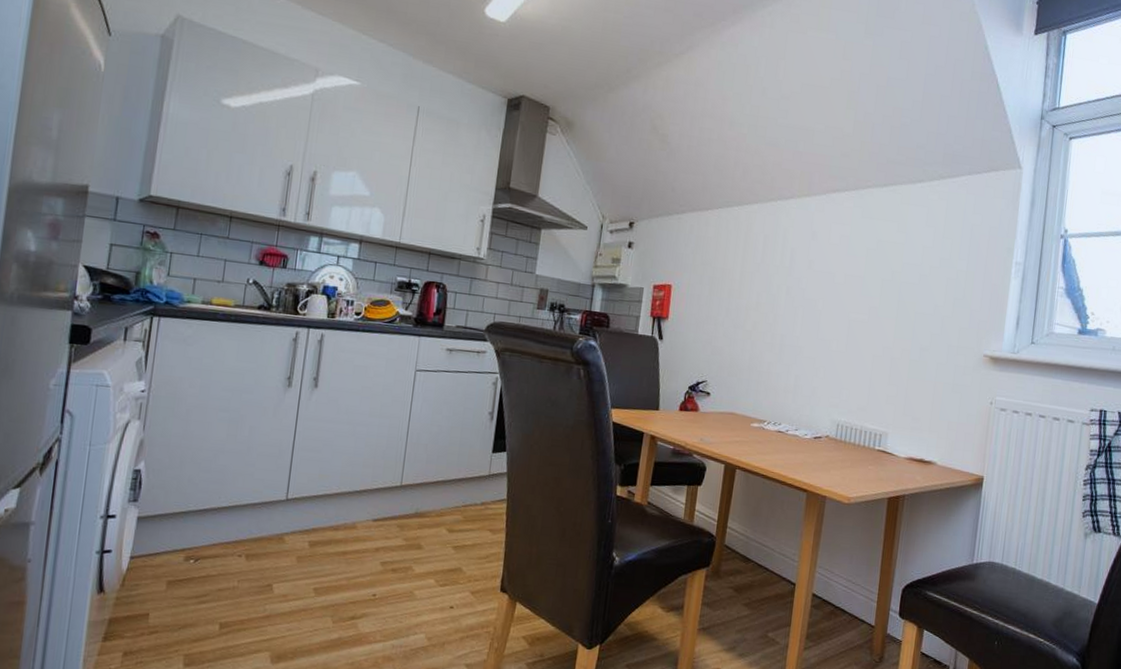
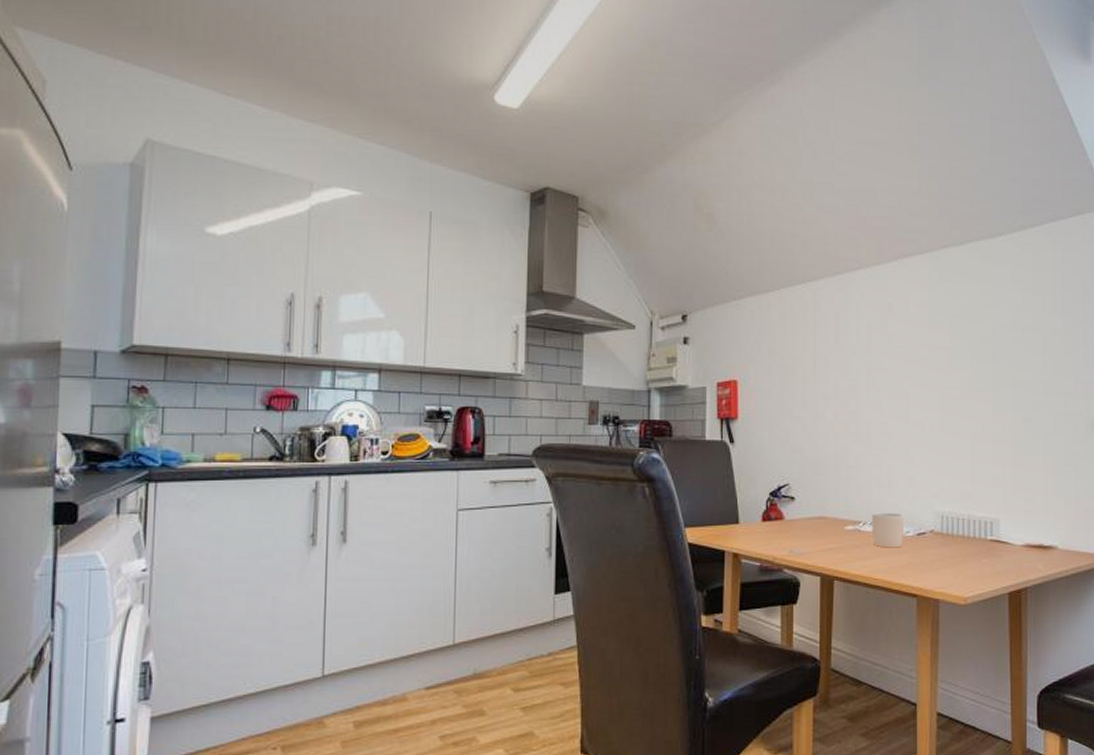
mug: none [774,414,805,448] -> present [871,512,905,548]

